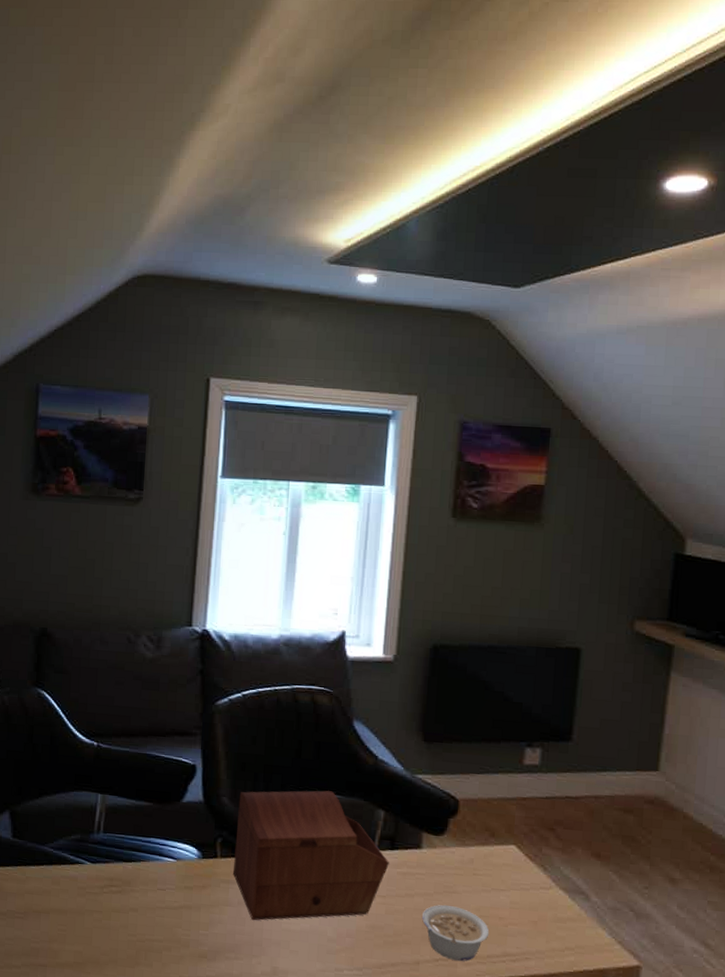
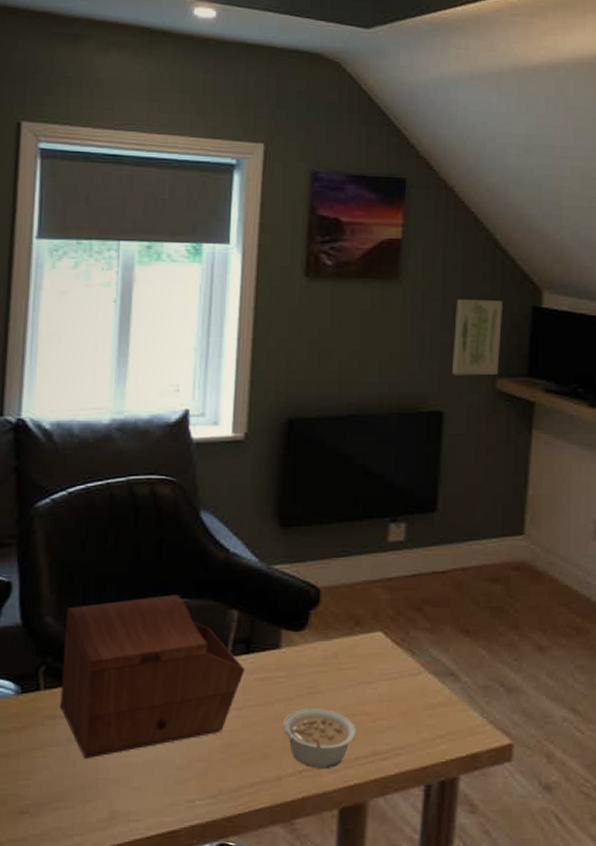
wall art: none [591,544,644,617] -> present [452,299,503,376]

